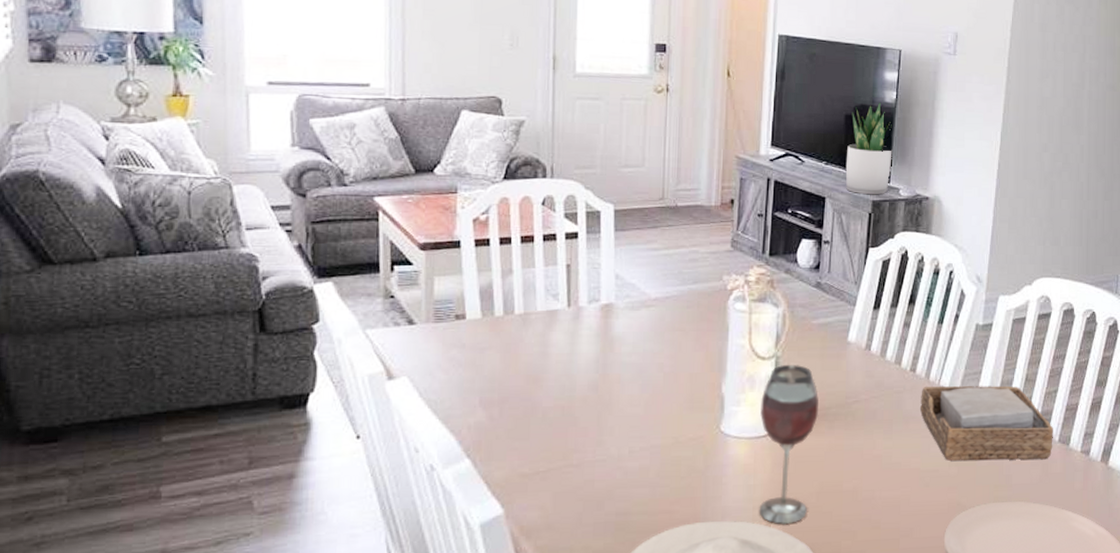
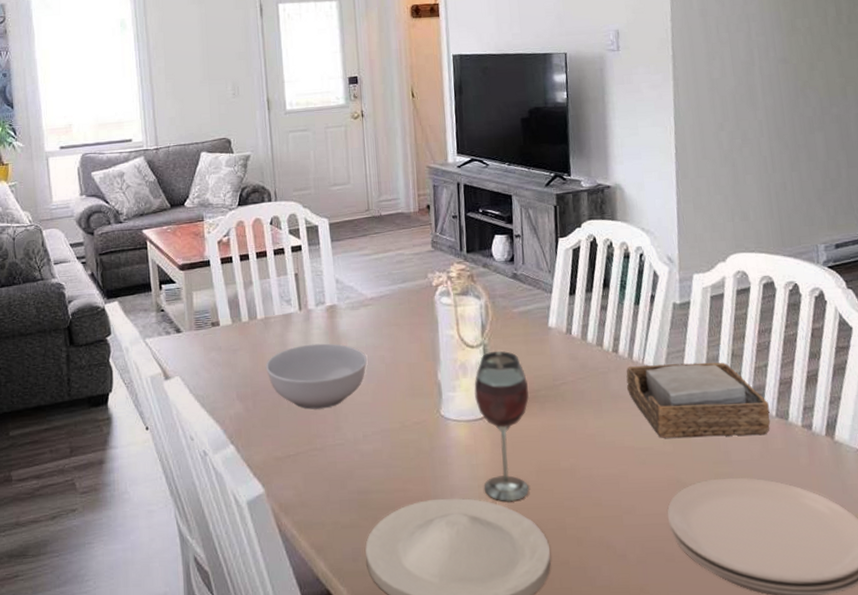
bowl: none [518,346,644,421] -> present [265,343,368,409]
planter: present [845,102,892,195] -> none [526,103,570,190]

